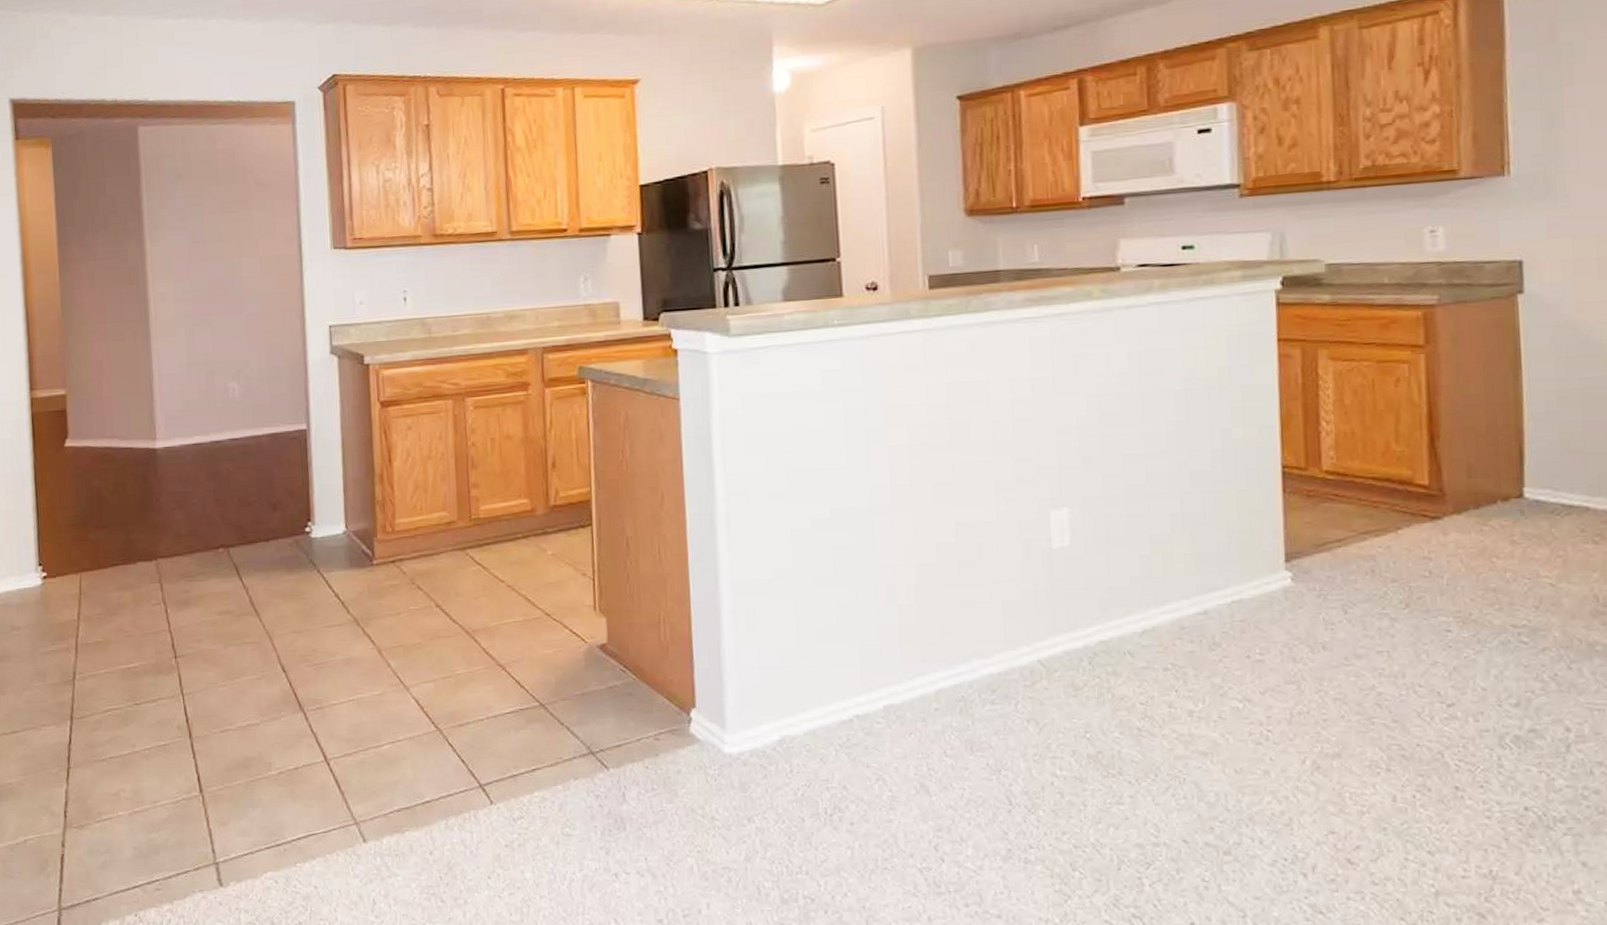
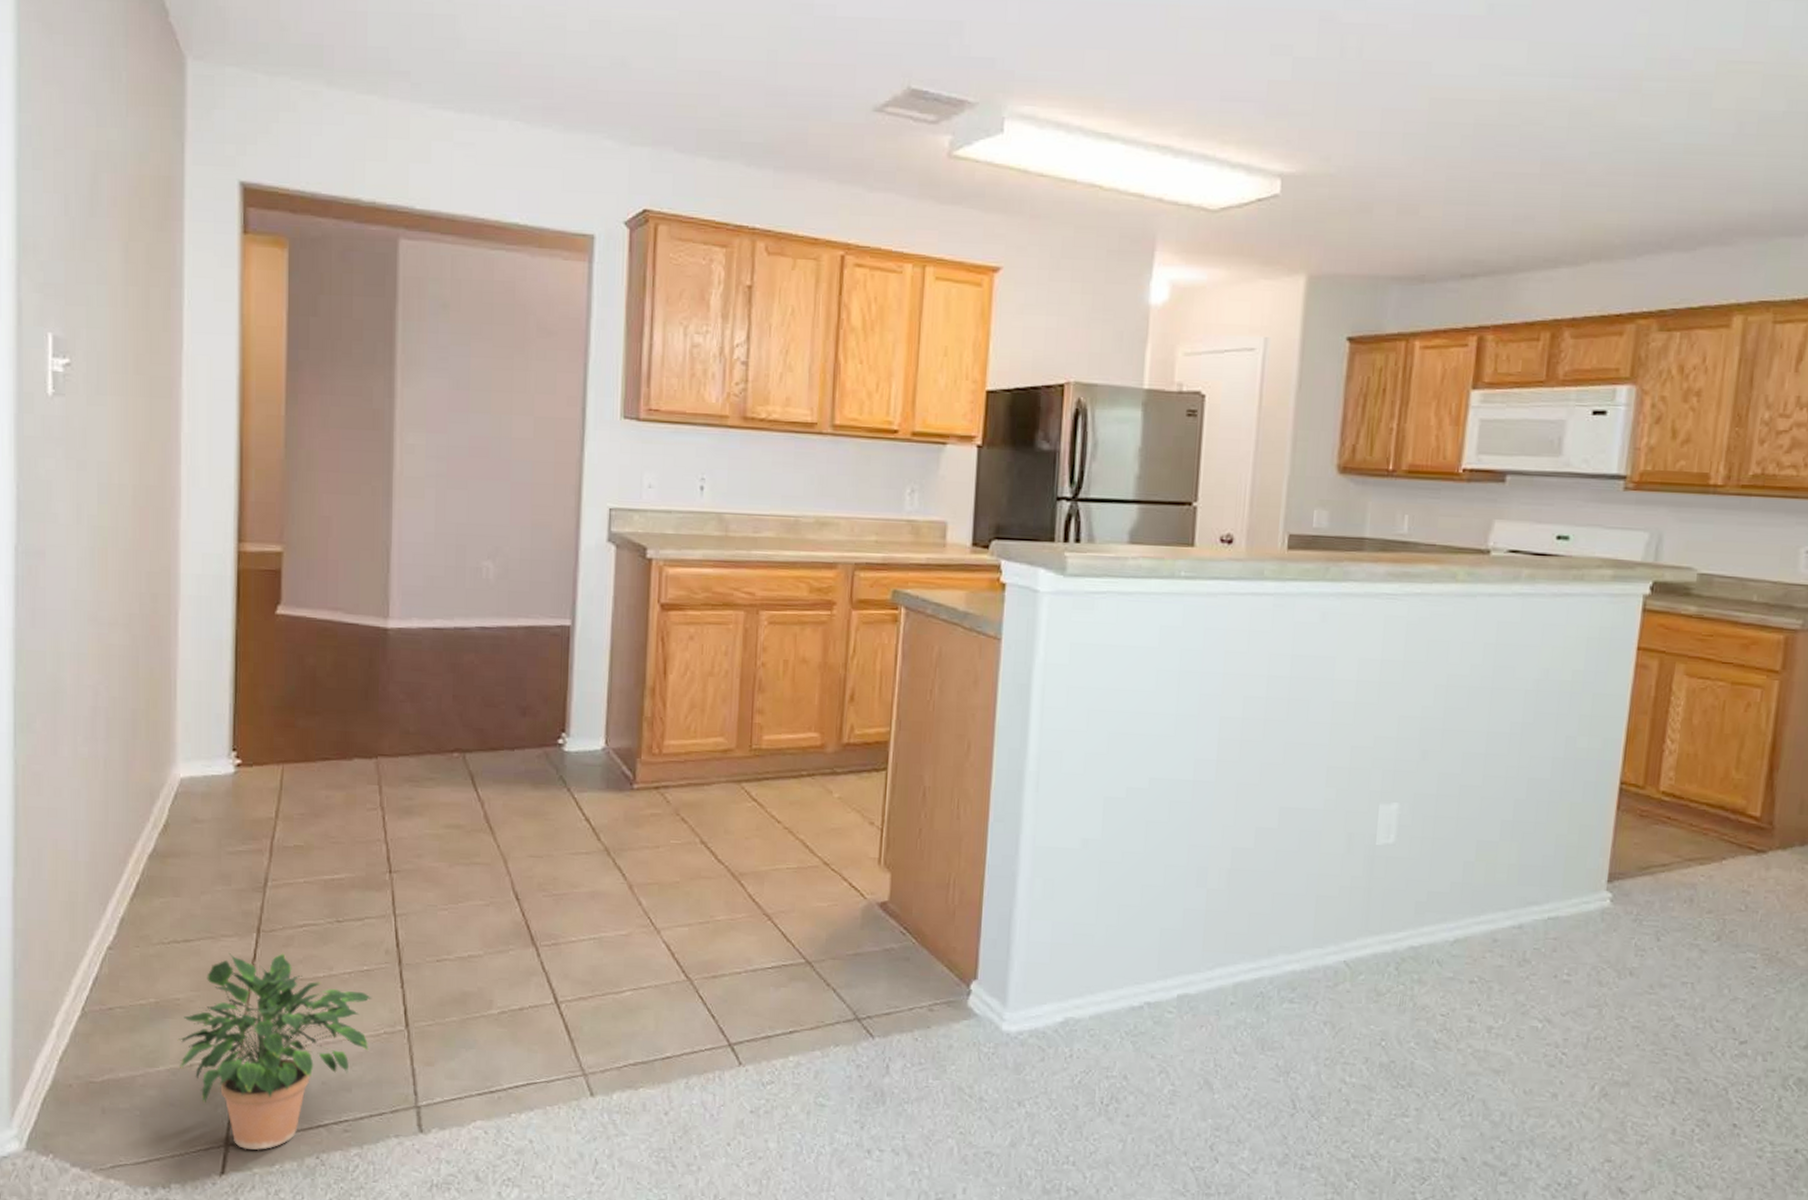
potted plant: none [12,736,171,913] -> present [177,952,373,1150]

